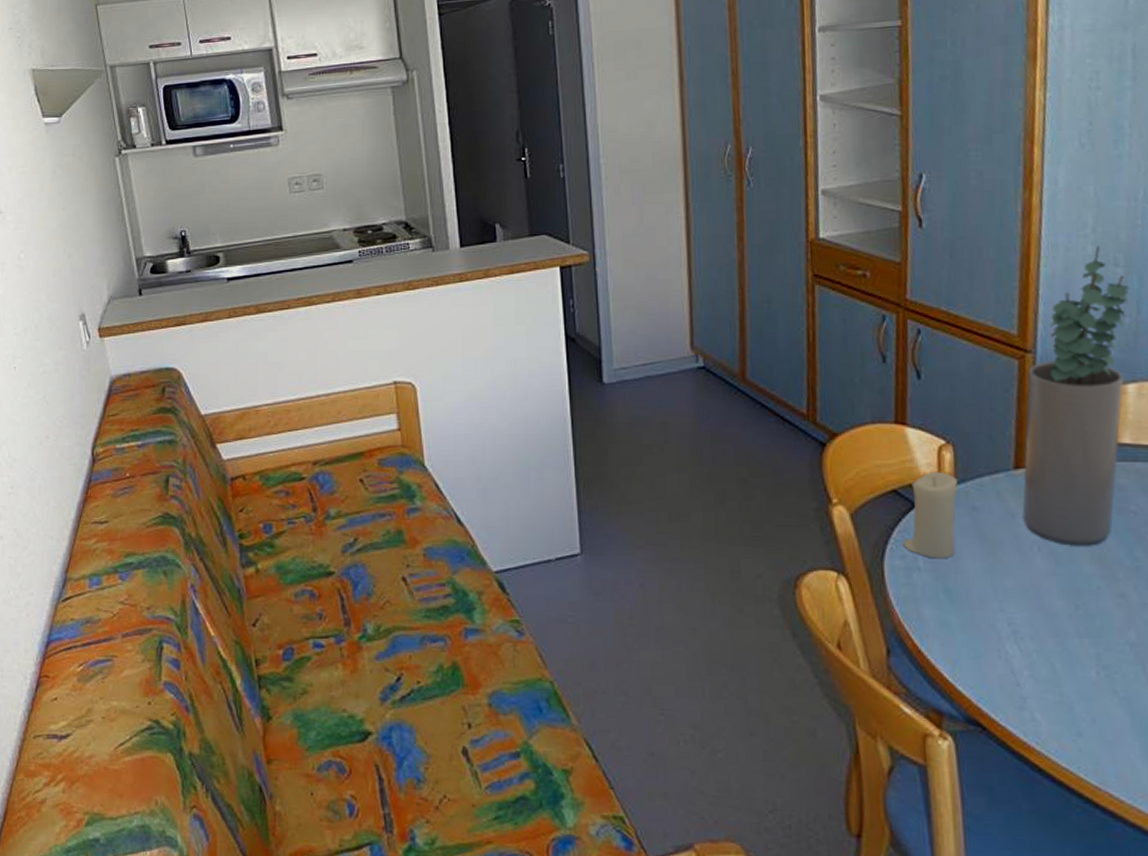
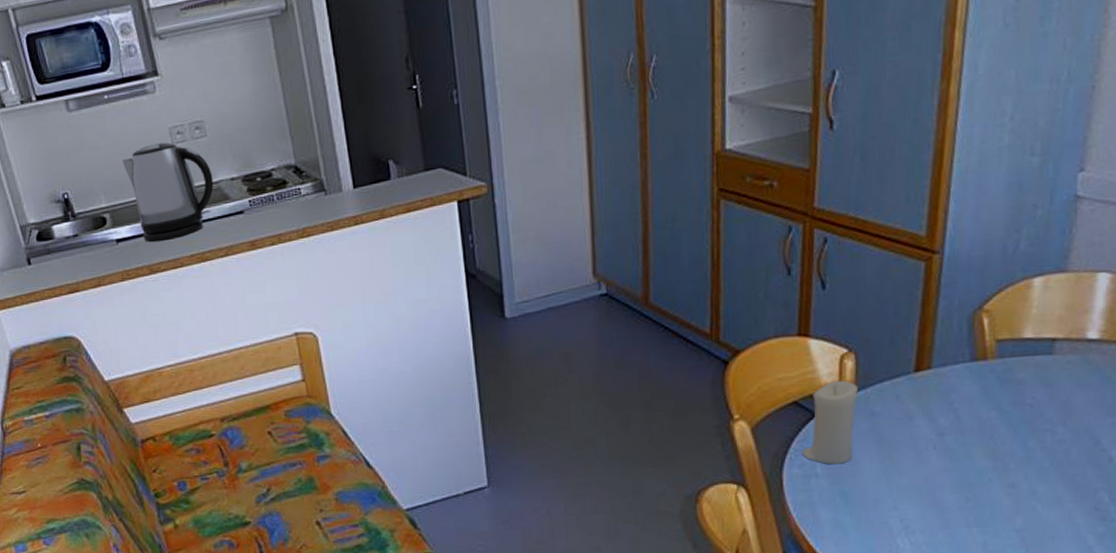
kettle: none [241,191,326,283] -> present [123,142,214,242]
vase: present [1022,246,1130,546] -> none [920,135,1044,442]

